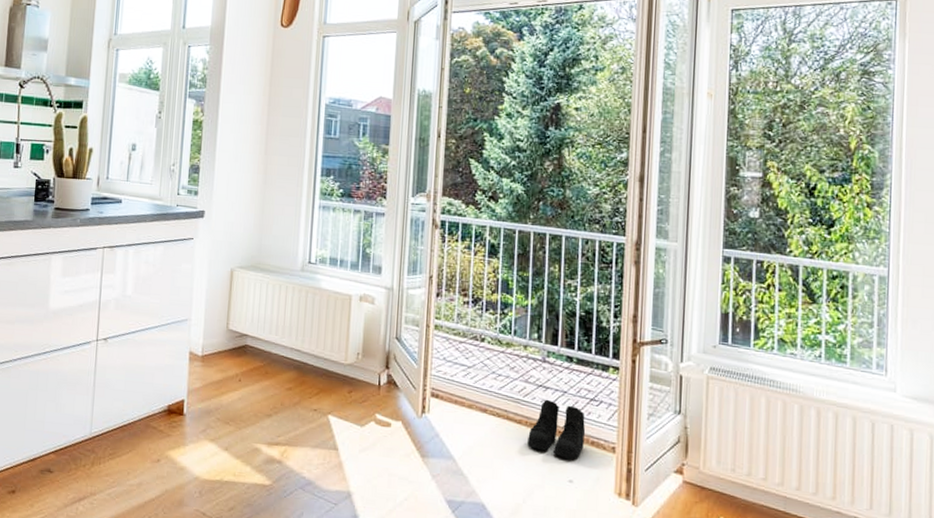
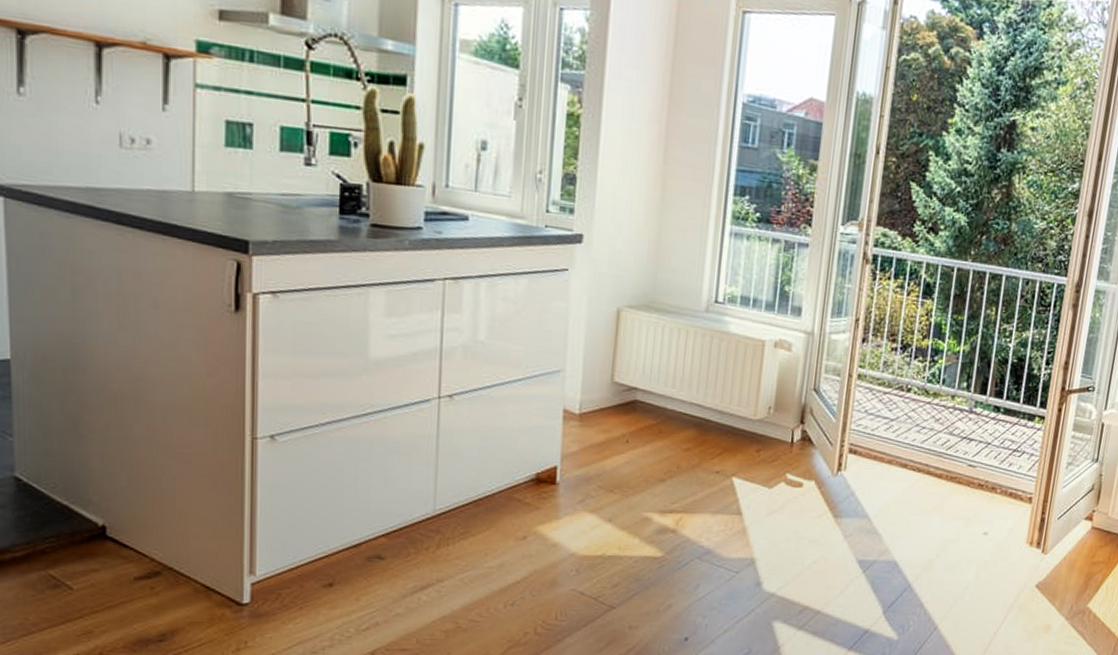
boots: present [527,399,586,459] -> none [946,451,1007,512]

